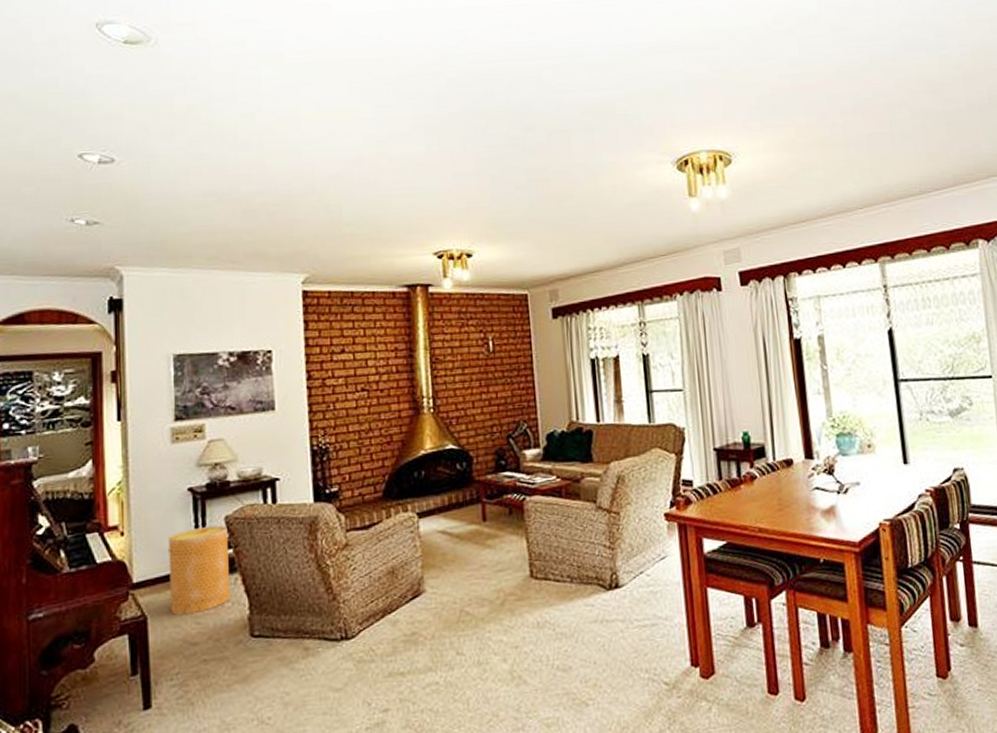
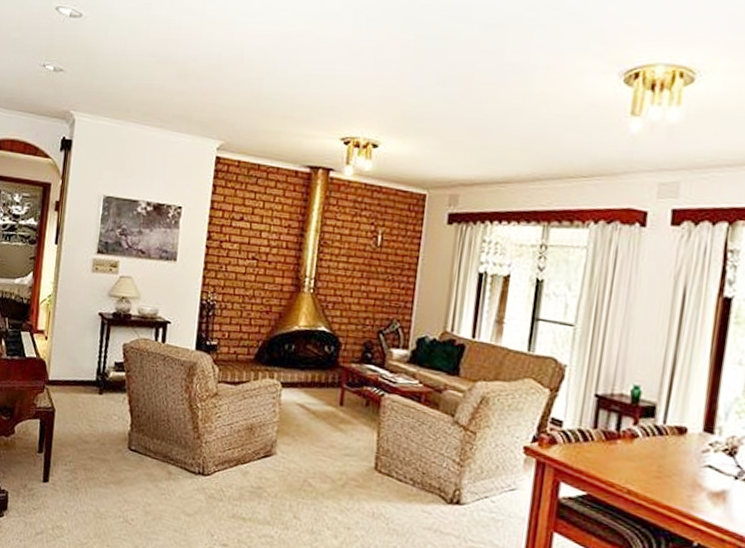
basket: present [167,525,231,615] -> none [72,347,124,418]

